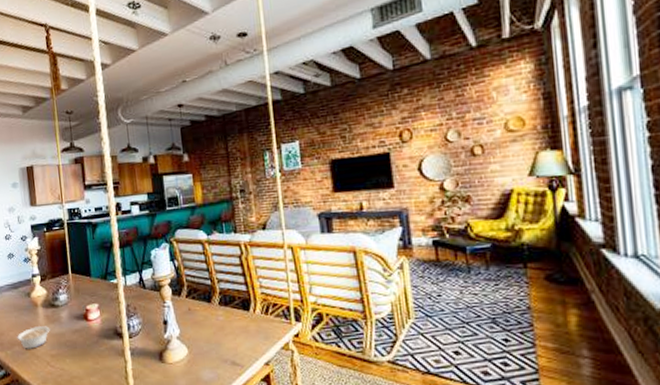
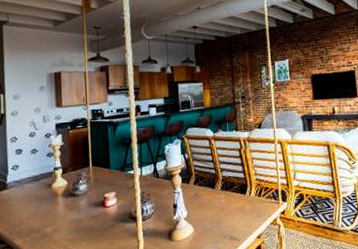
legume: present [17,325,50,349] -> none [36,213,69,235]

